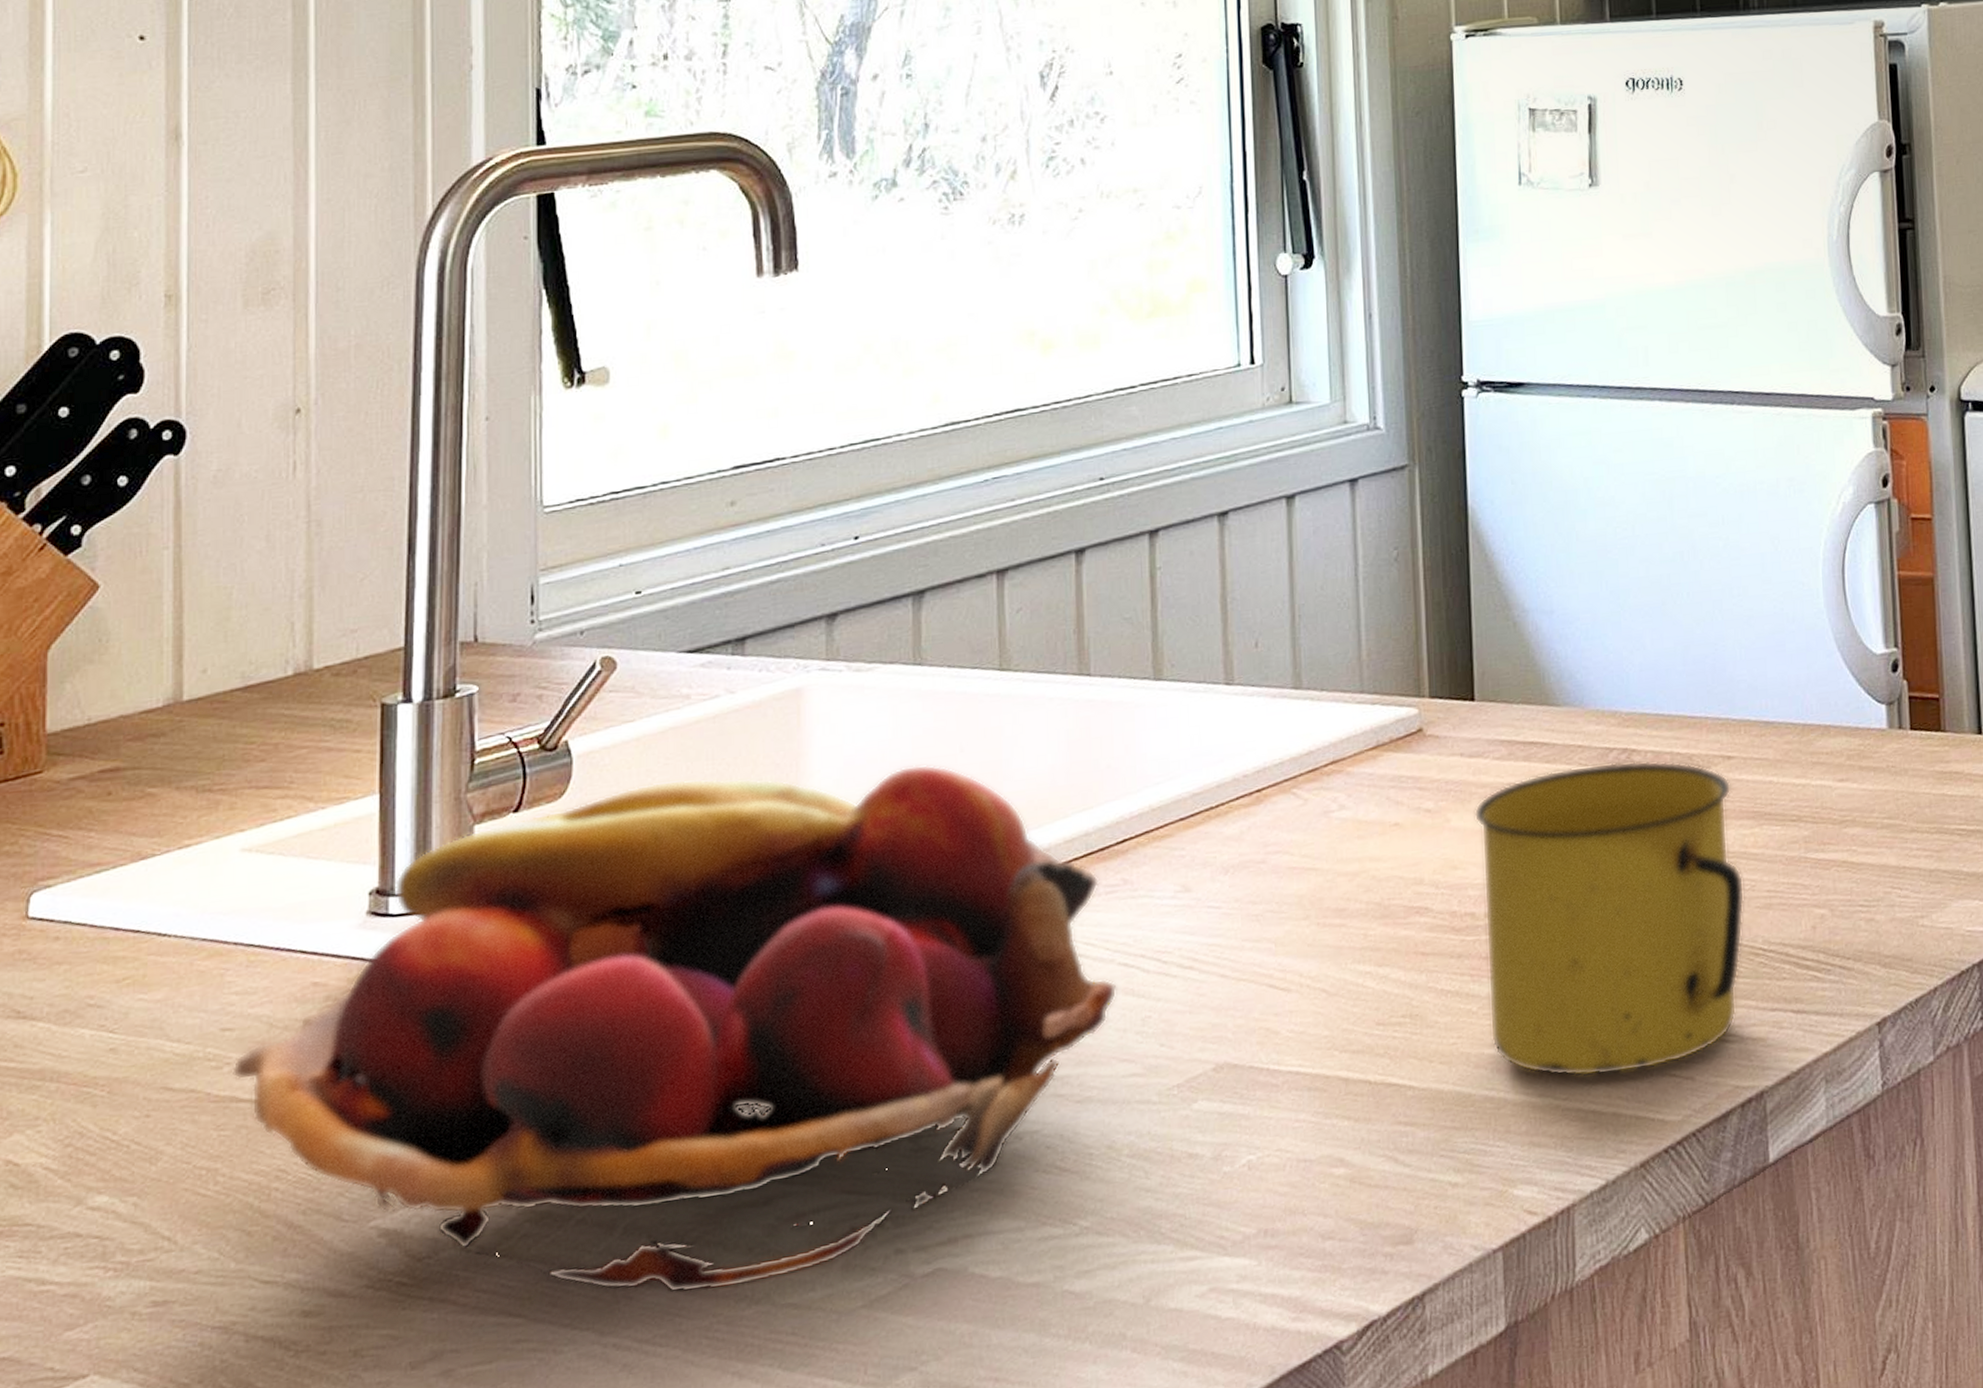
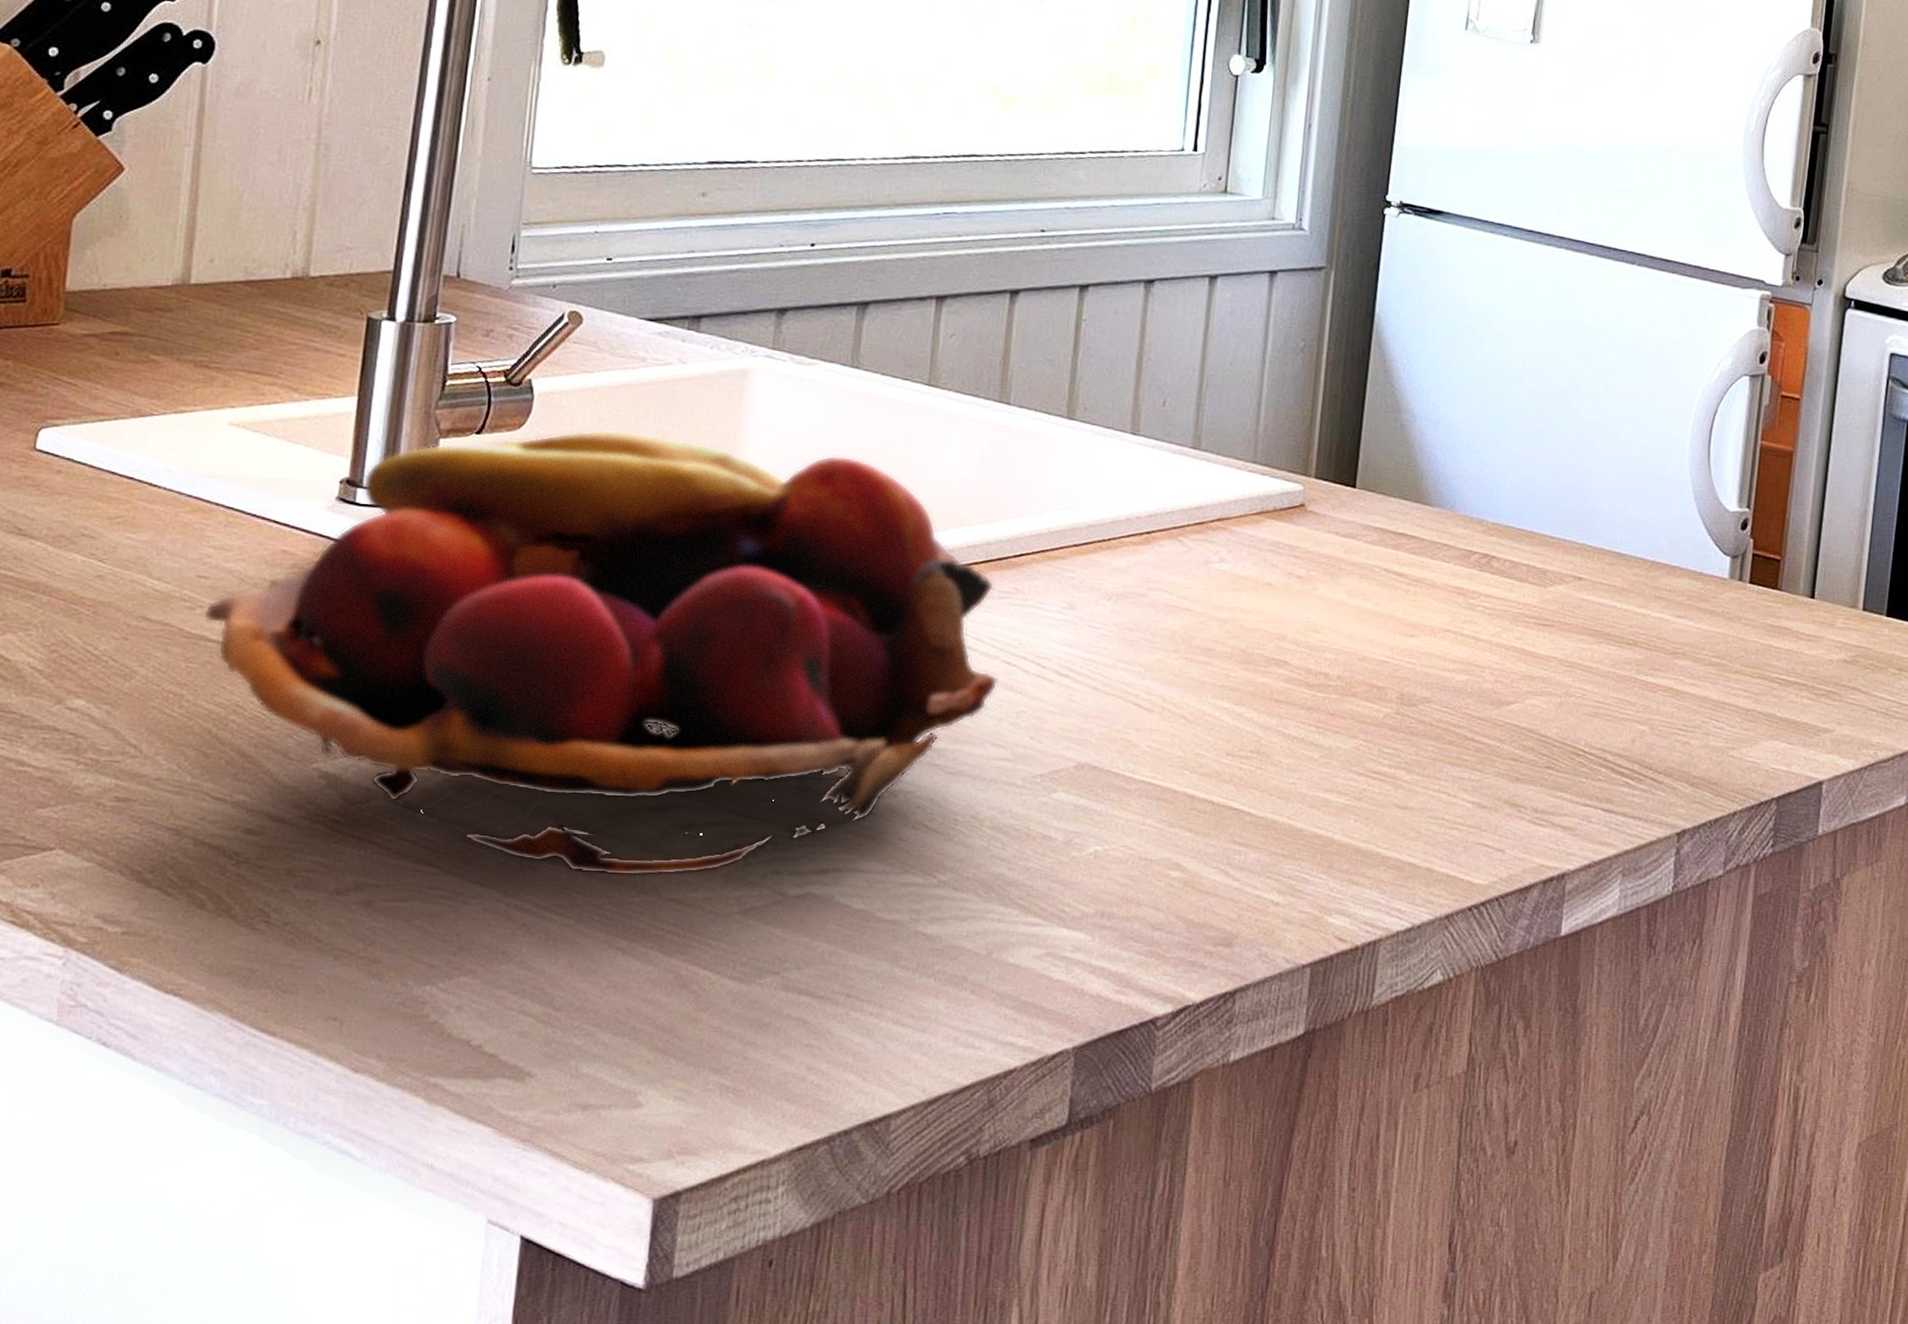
mug: present [1474,760,1745,1077] -> none [1327,562,1578,836]

